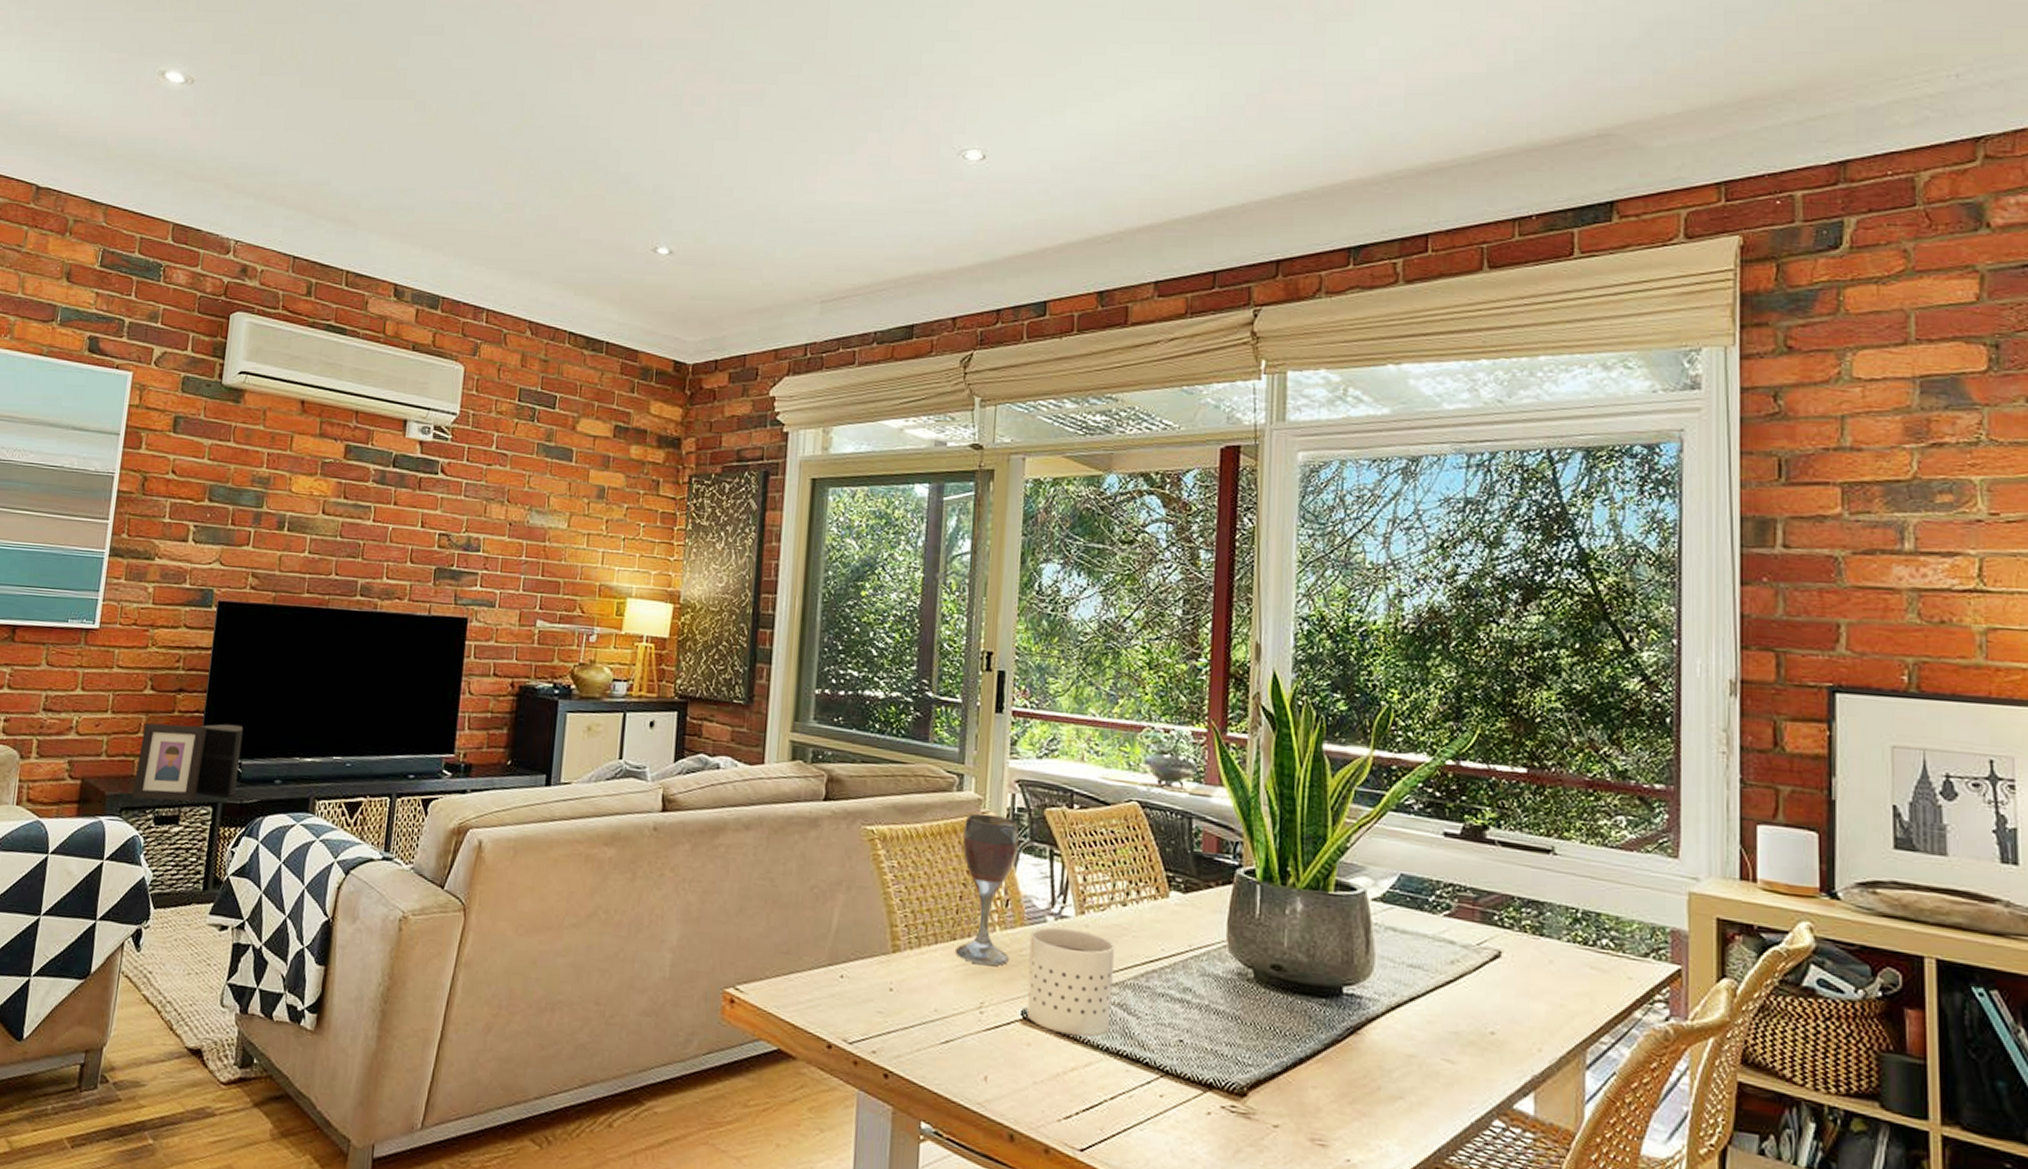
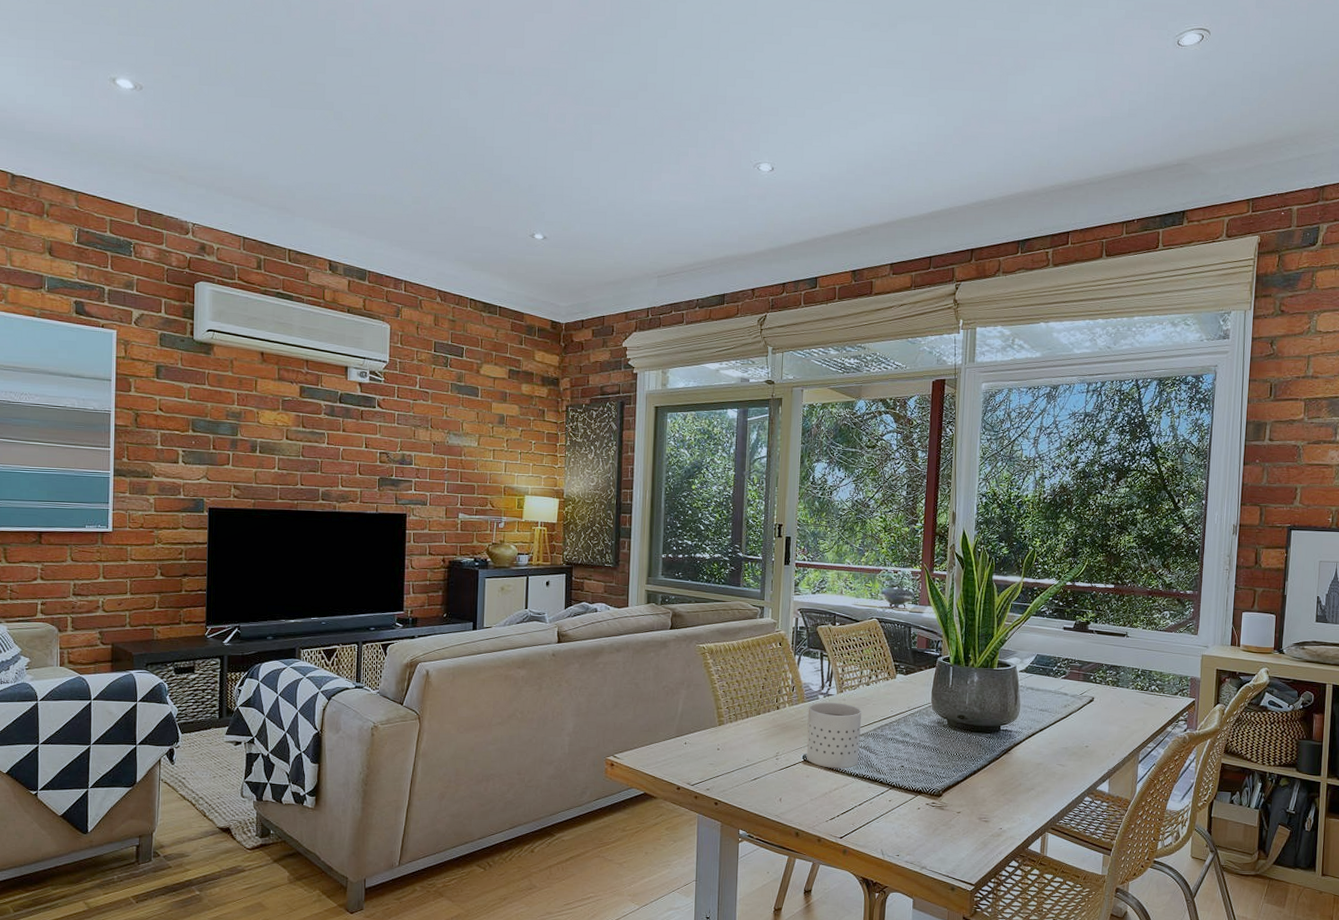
picture frame: present [132,723,208,802] -> none [155,600,210,657]
speaker: present [196,723,244,797] -> none [205,598,239,651]
cup: present [954,813,1019,966] -> none [759,632,801,730]

